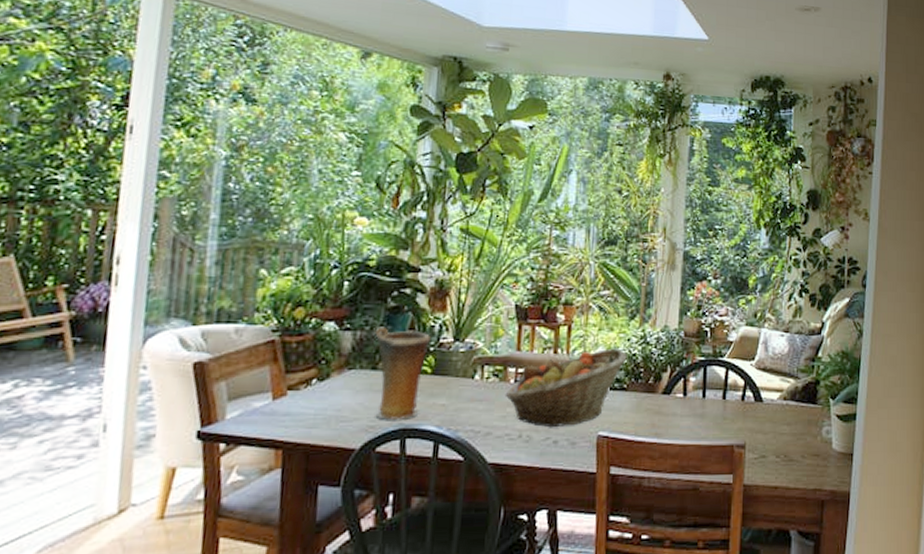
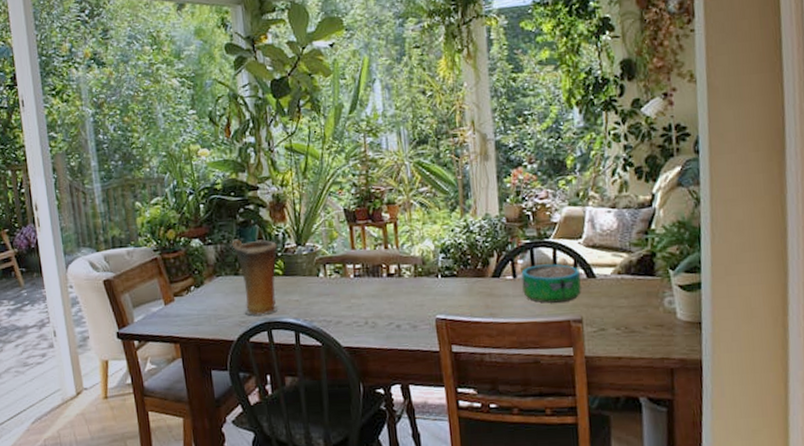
fruit basket: present [505,348,627,428] -> none [347,239,453,315]
decorative bowl: none [691,384,748,425] -> present [521,263,581,303]

